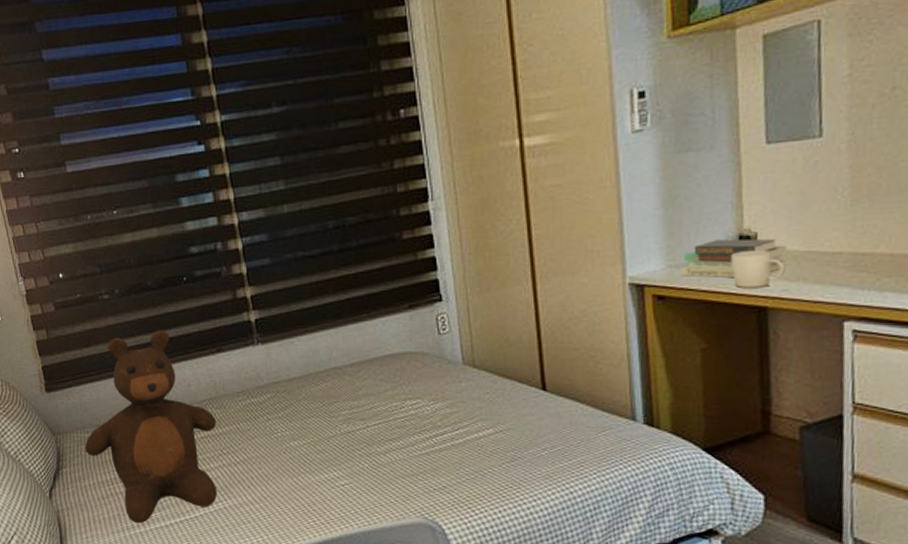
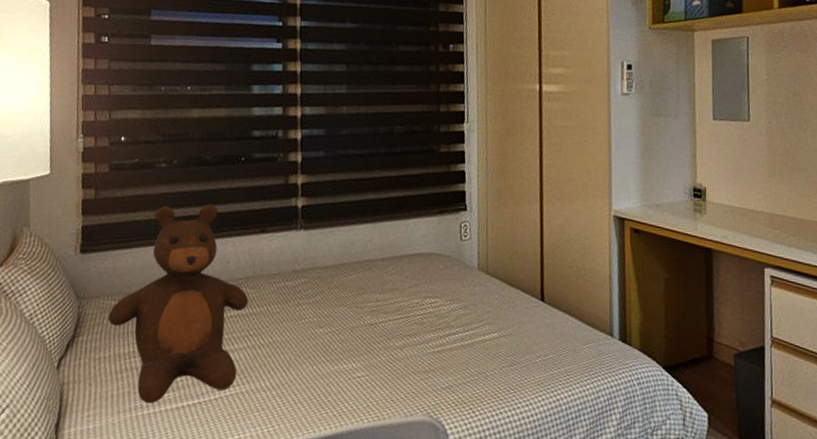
books: present [680,238,788,278] -> none [651,189,727,221]
mug: present [730,250,786,289] -> none [687,201,725,233]

